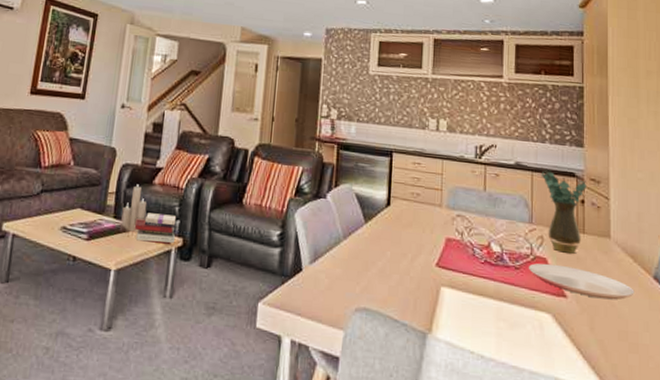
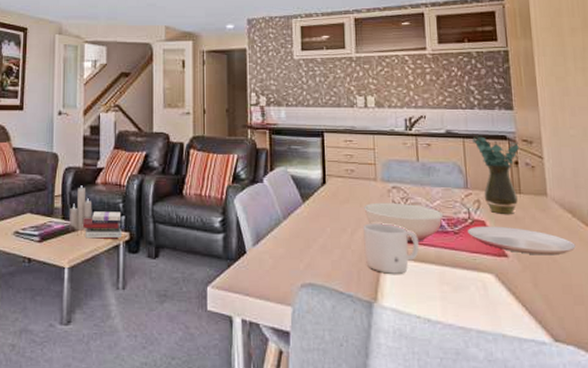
mug: none [423,250,479,306] -> present [363,223,420,274]
bowl: none [426,229,506,274] -> present [364,202,444,242]

